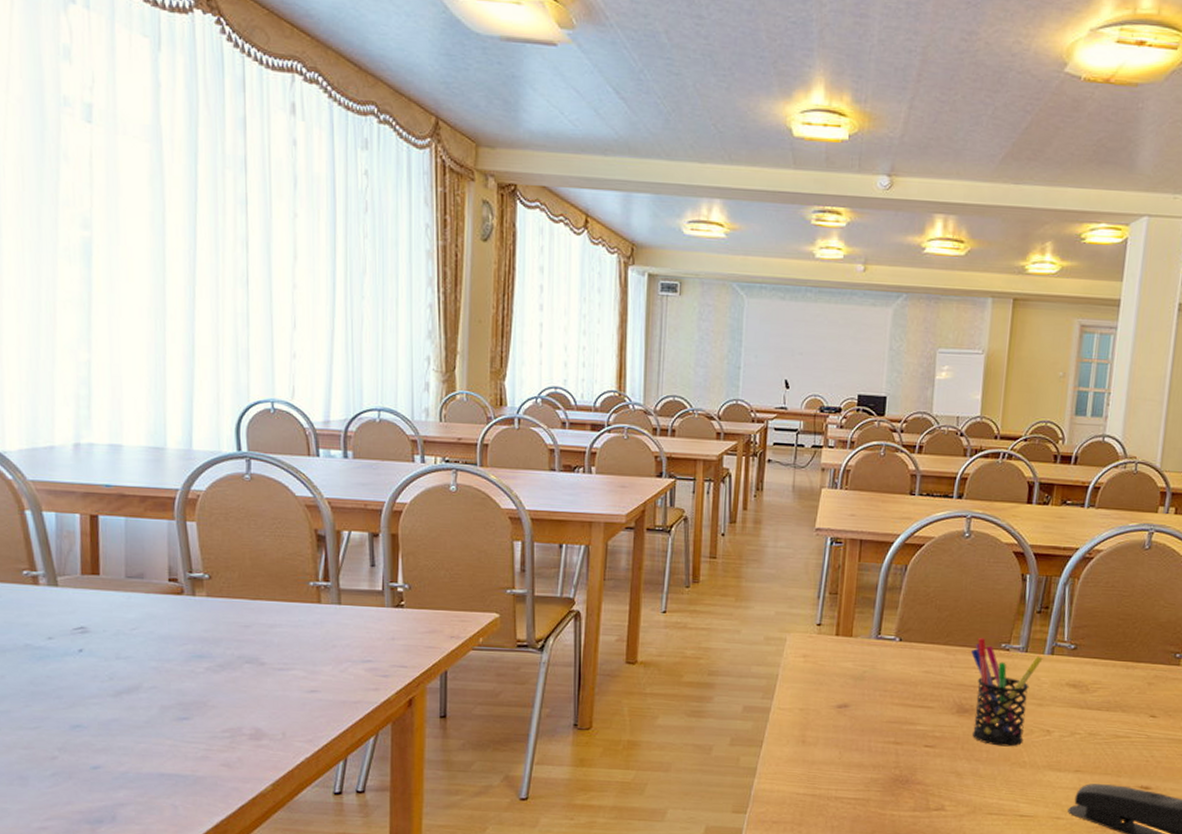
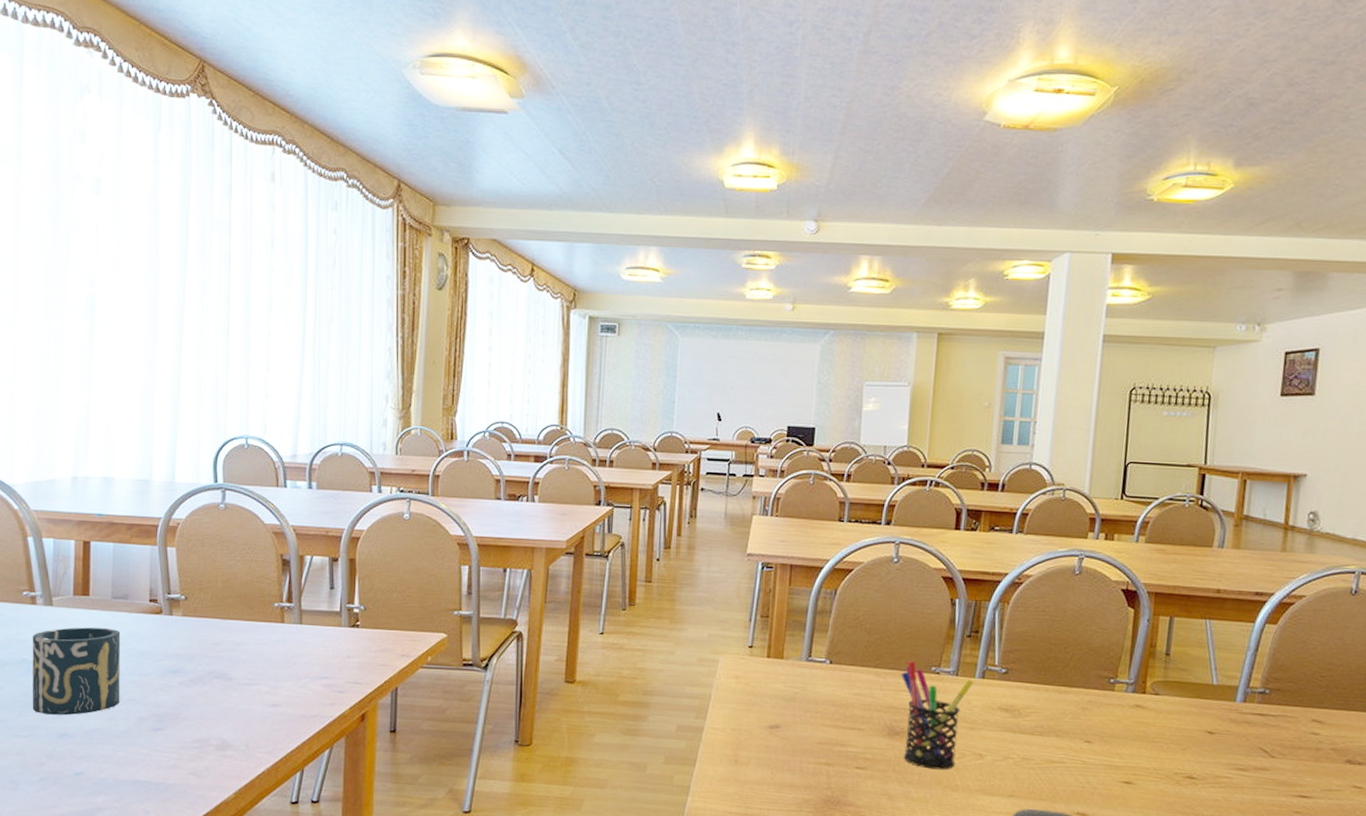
cup: none [35,609,140,705] -> present [32,627,121,716]

